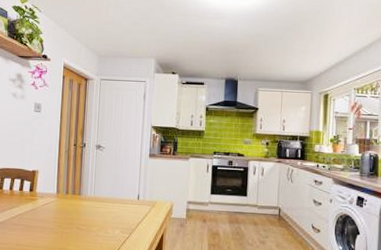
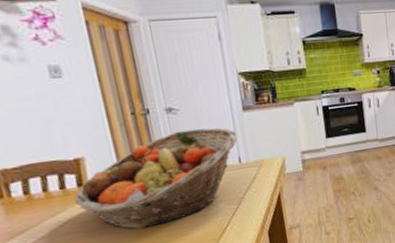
fruit basket: none [26,164,141,235] -> present [74,128,238,230]

